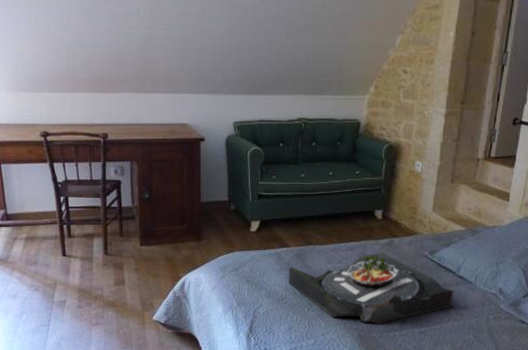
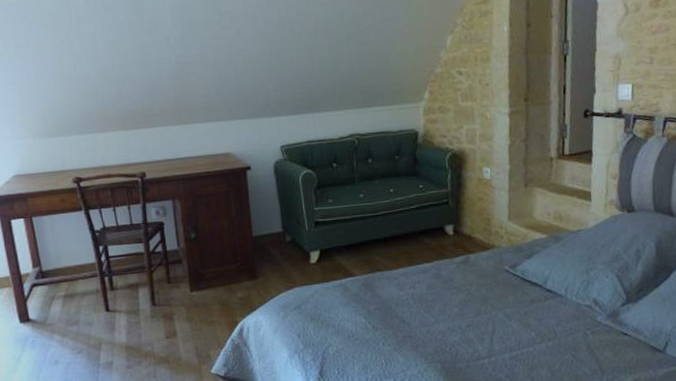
serving tray: present [288,252,454,324] -> none [357,272,545,353]

